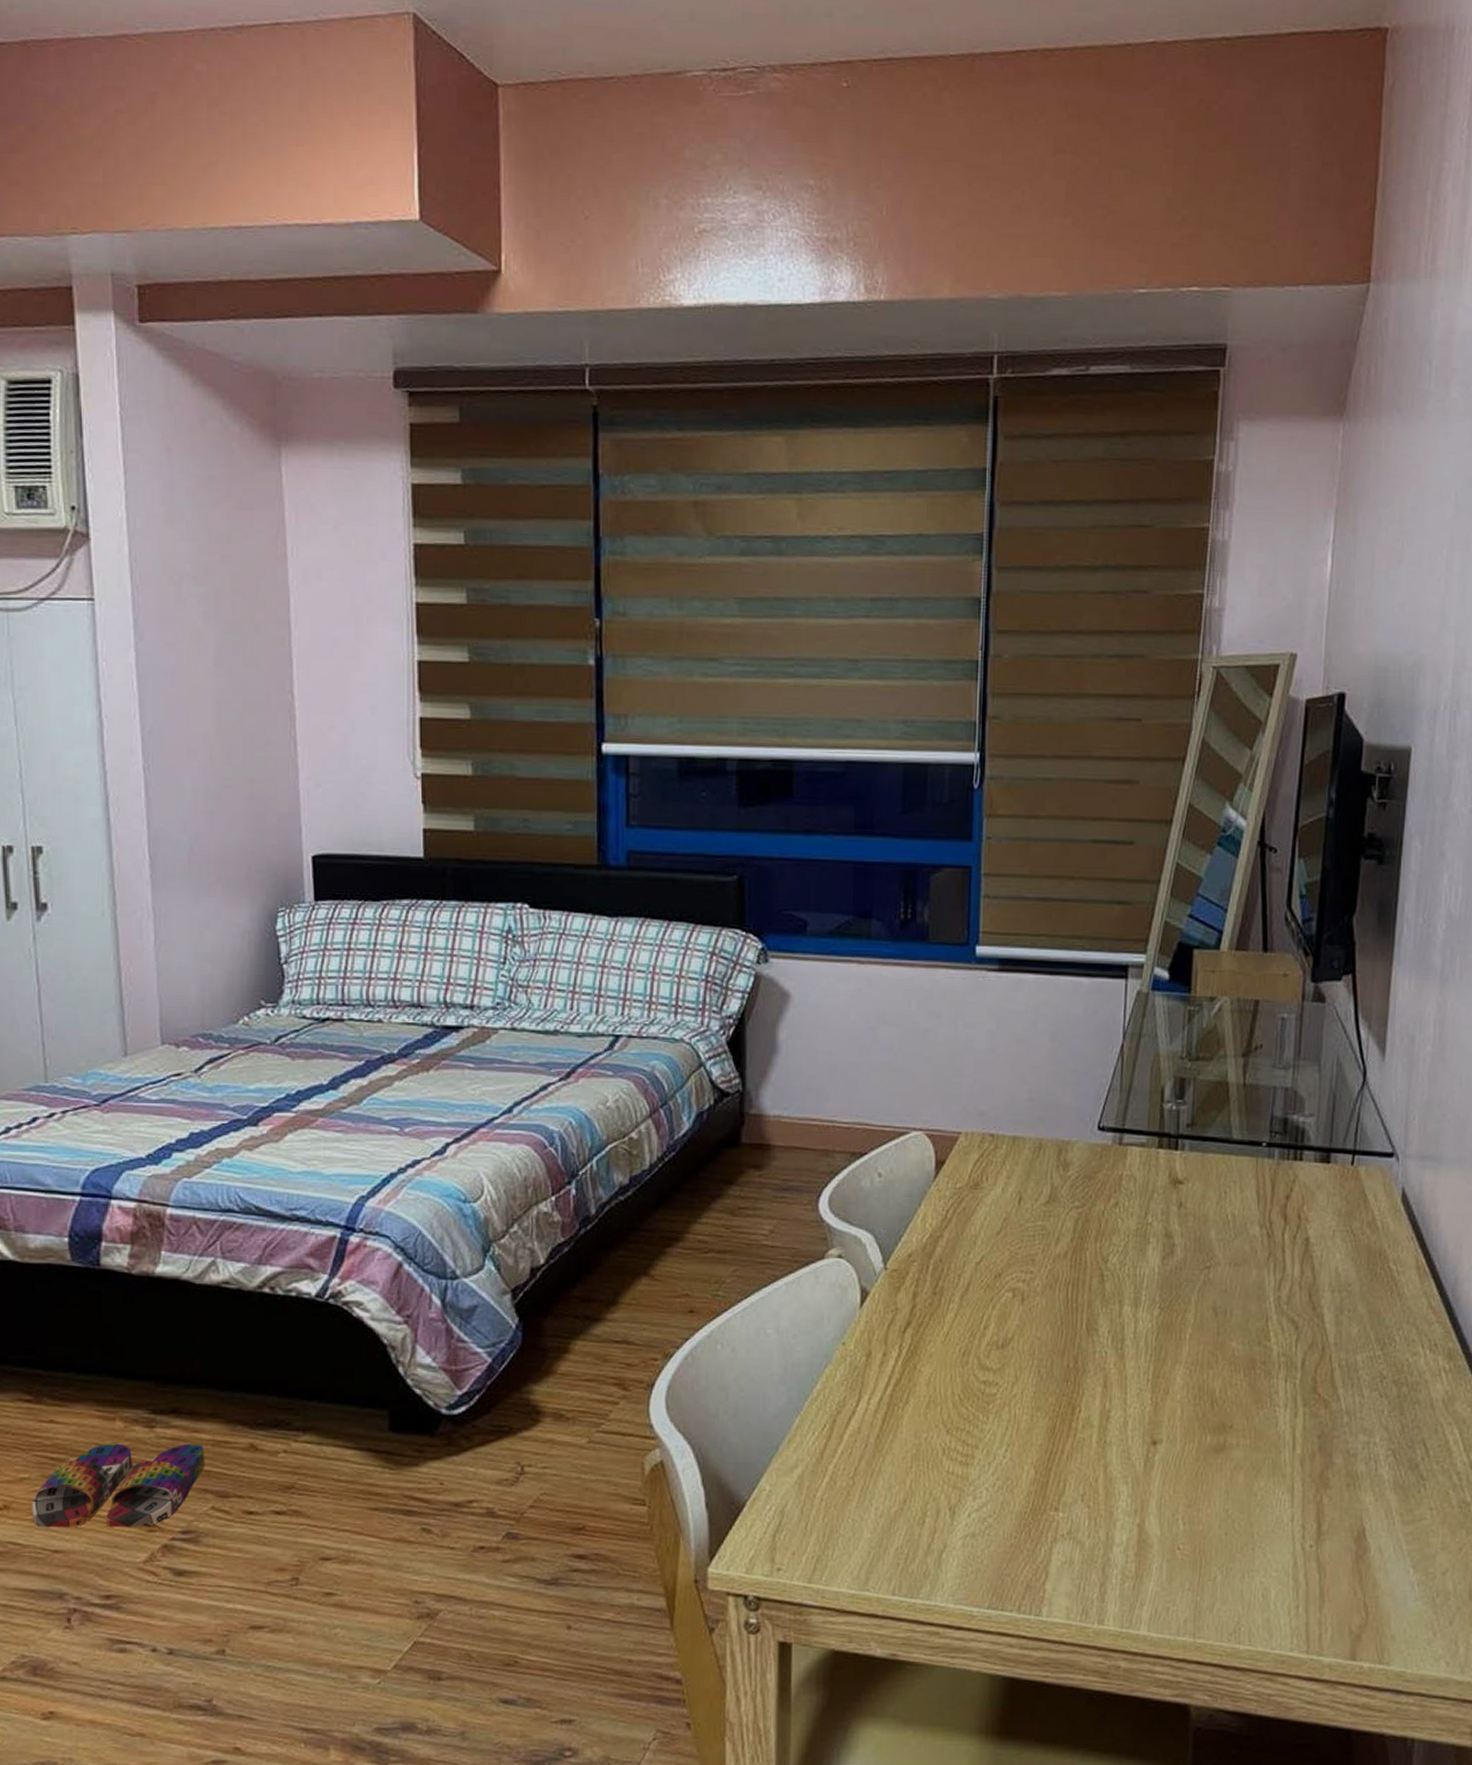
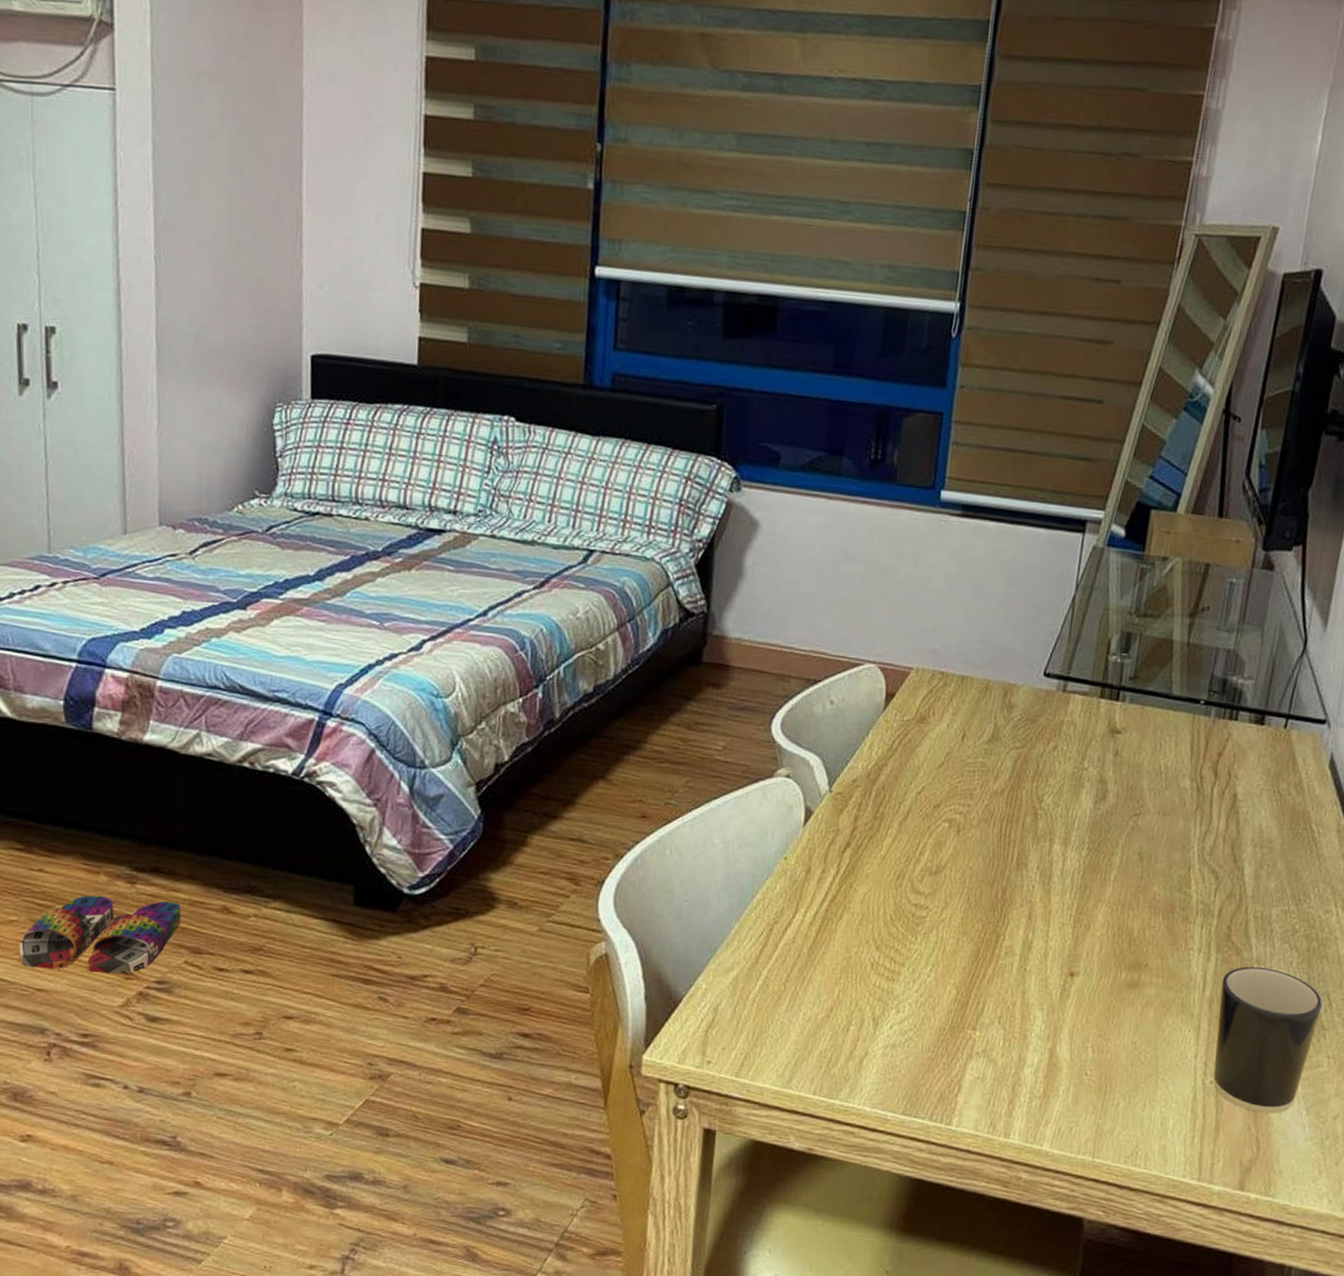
mug: none [1312,1418,1420,1575] -> present [1213,966,1323,1114]

